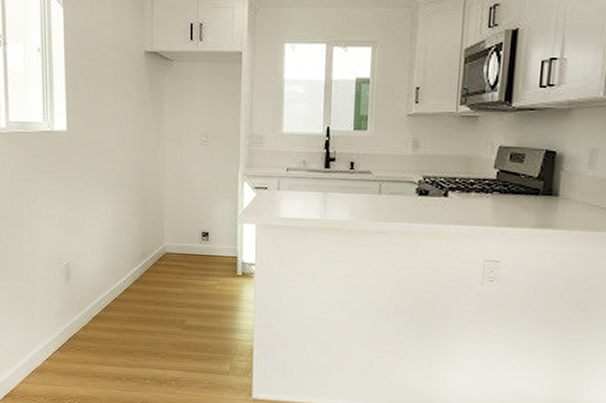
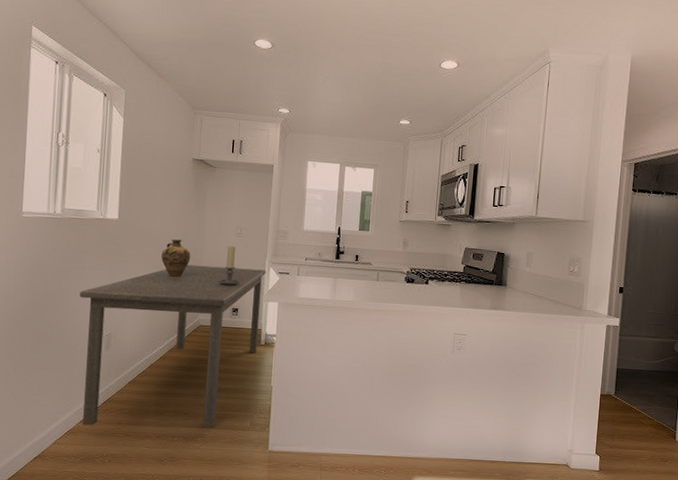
dining table: none [34,181,239,372] -> present [80,264,266,429]
jug: none [117,152,150,197] -> present [161,239,191,277]
candle holder: none [182,157,209,206] -> present [217,246,240,286]

